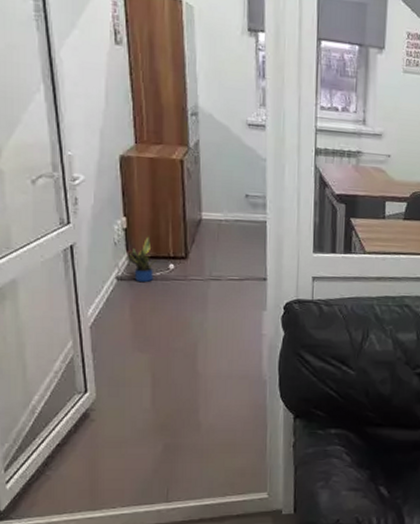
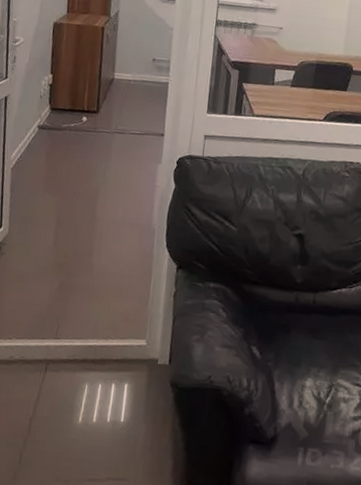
potted plant: present [125,236,156,283] -> none [47,91,73,132]

